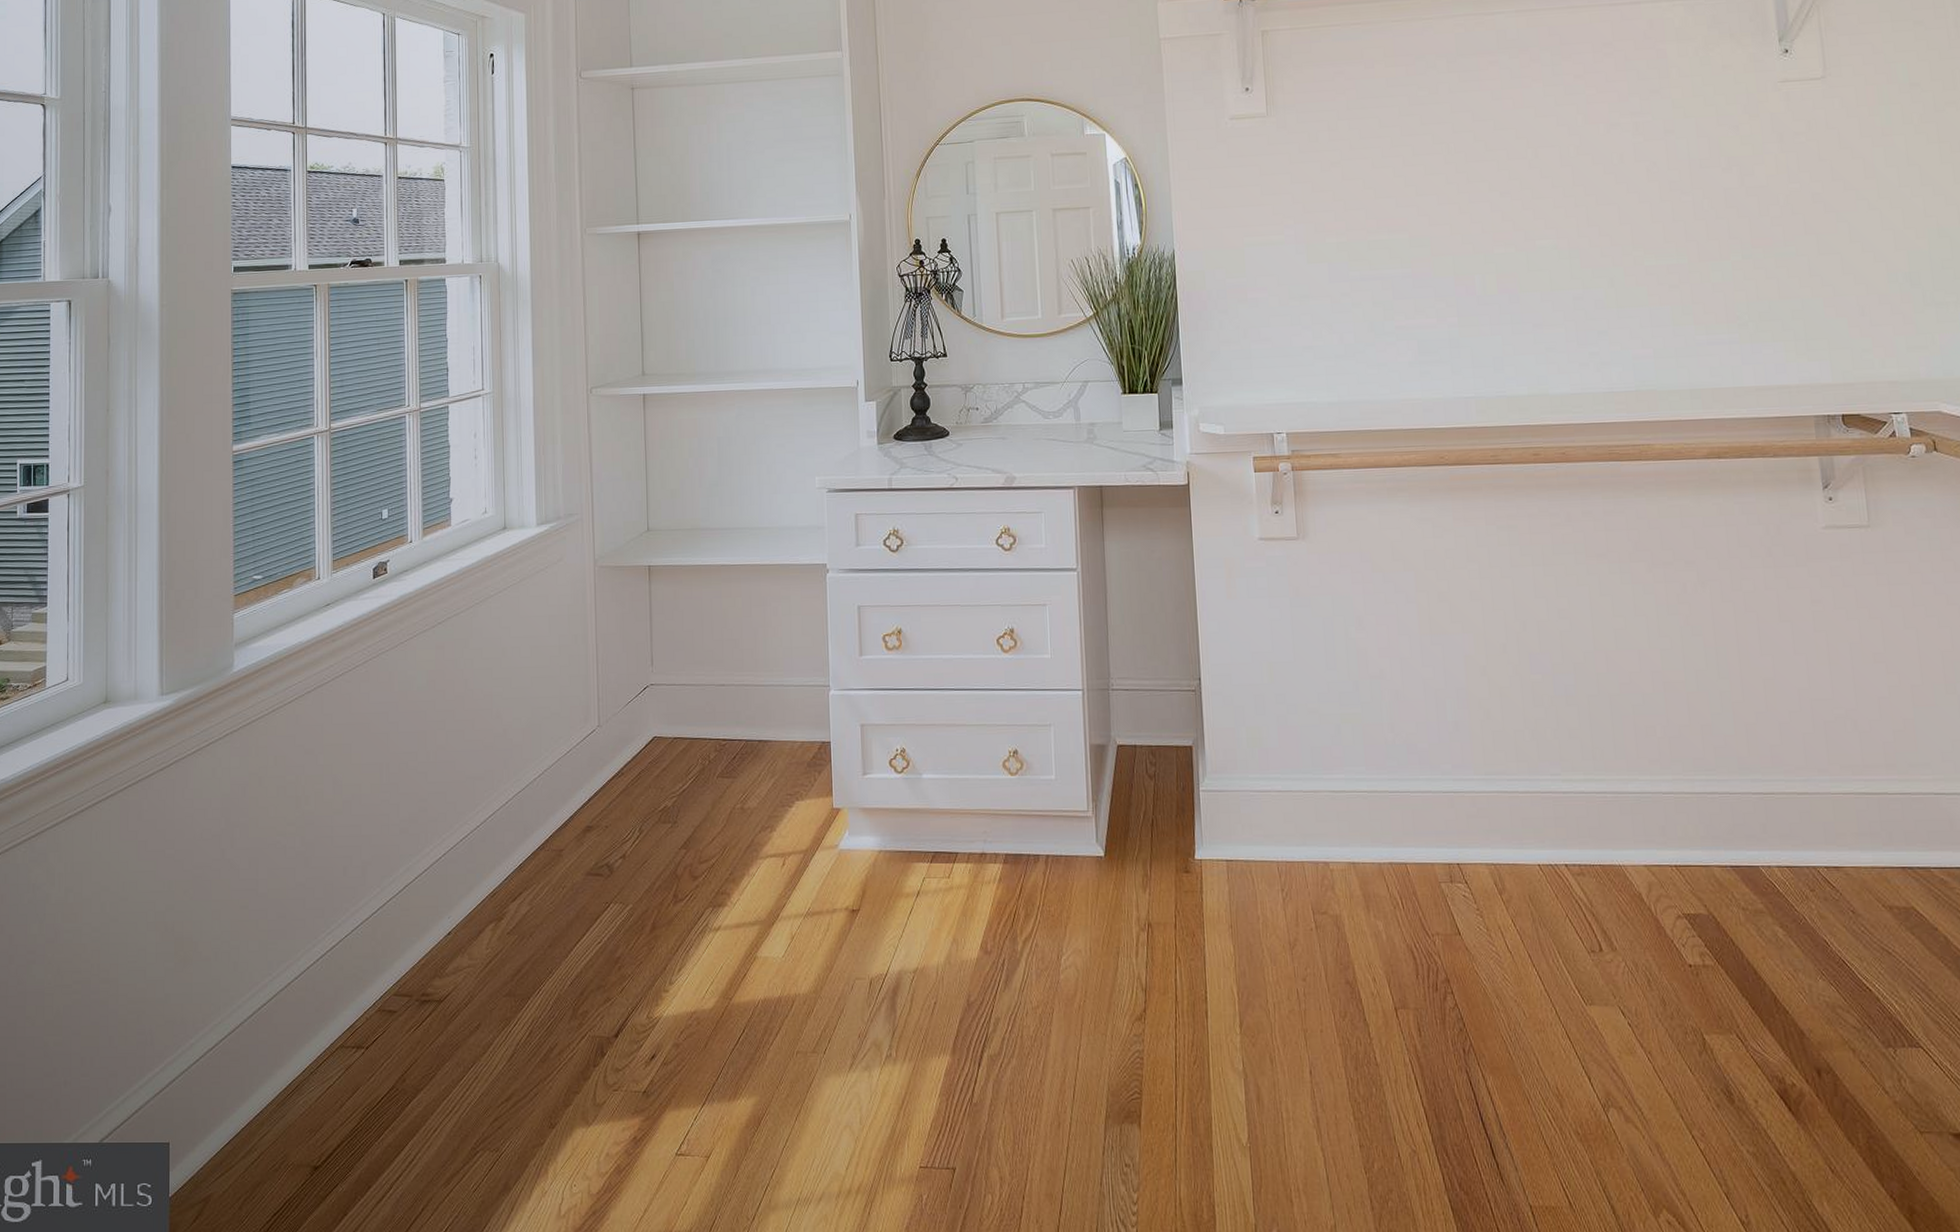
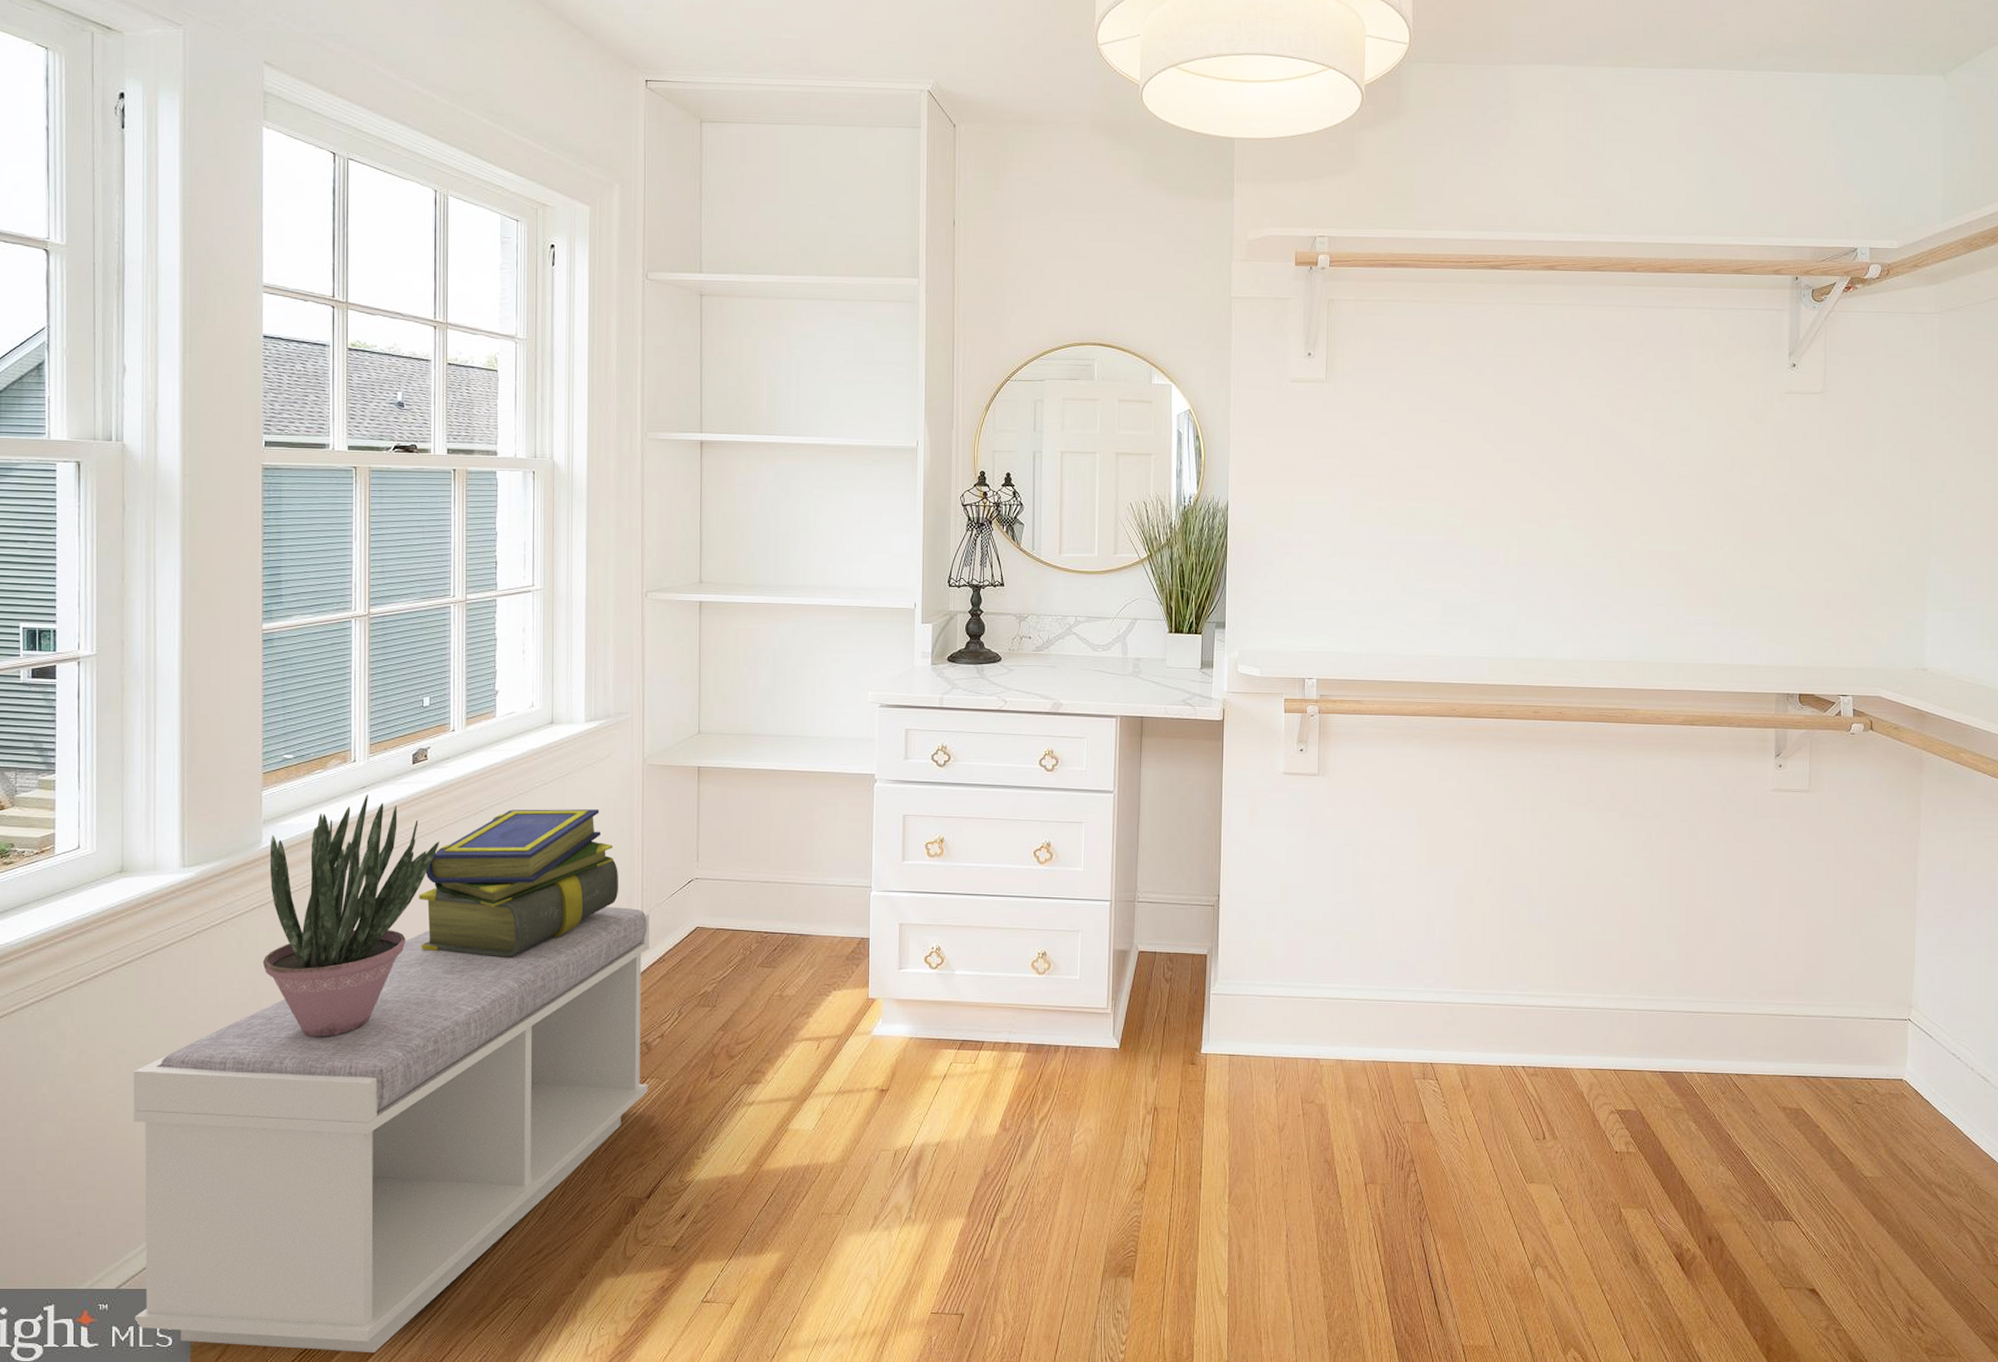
bench: none [115,718,612,1214] -> present [133,907,649,1353]
potted plant: none [235,612,400,868] -> present [262,794,439,1037]
stack of books: none [382,616,576,777] -> present [419,809,619,958]

